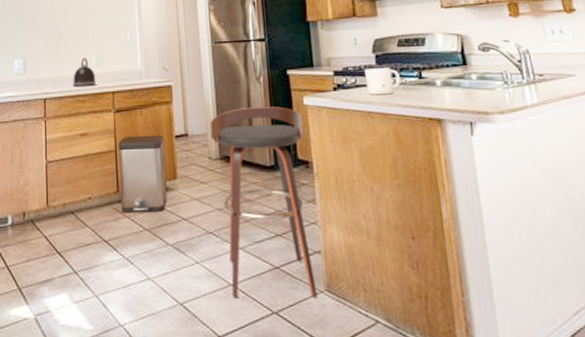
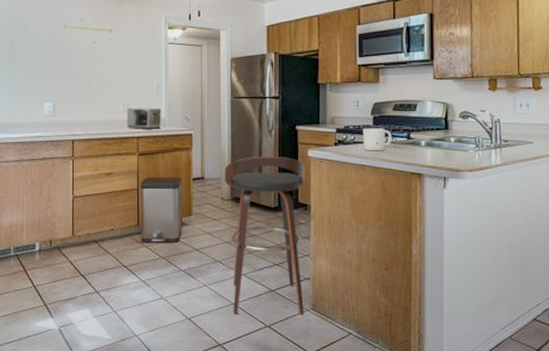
kettle: present [73,57,96,86] -> none [100,104,122,130]
toaster: none [100,58,137,84] -> present [127,107,161,129]

